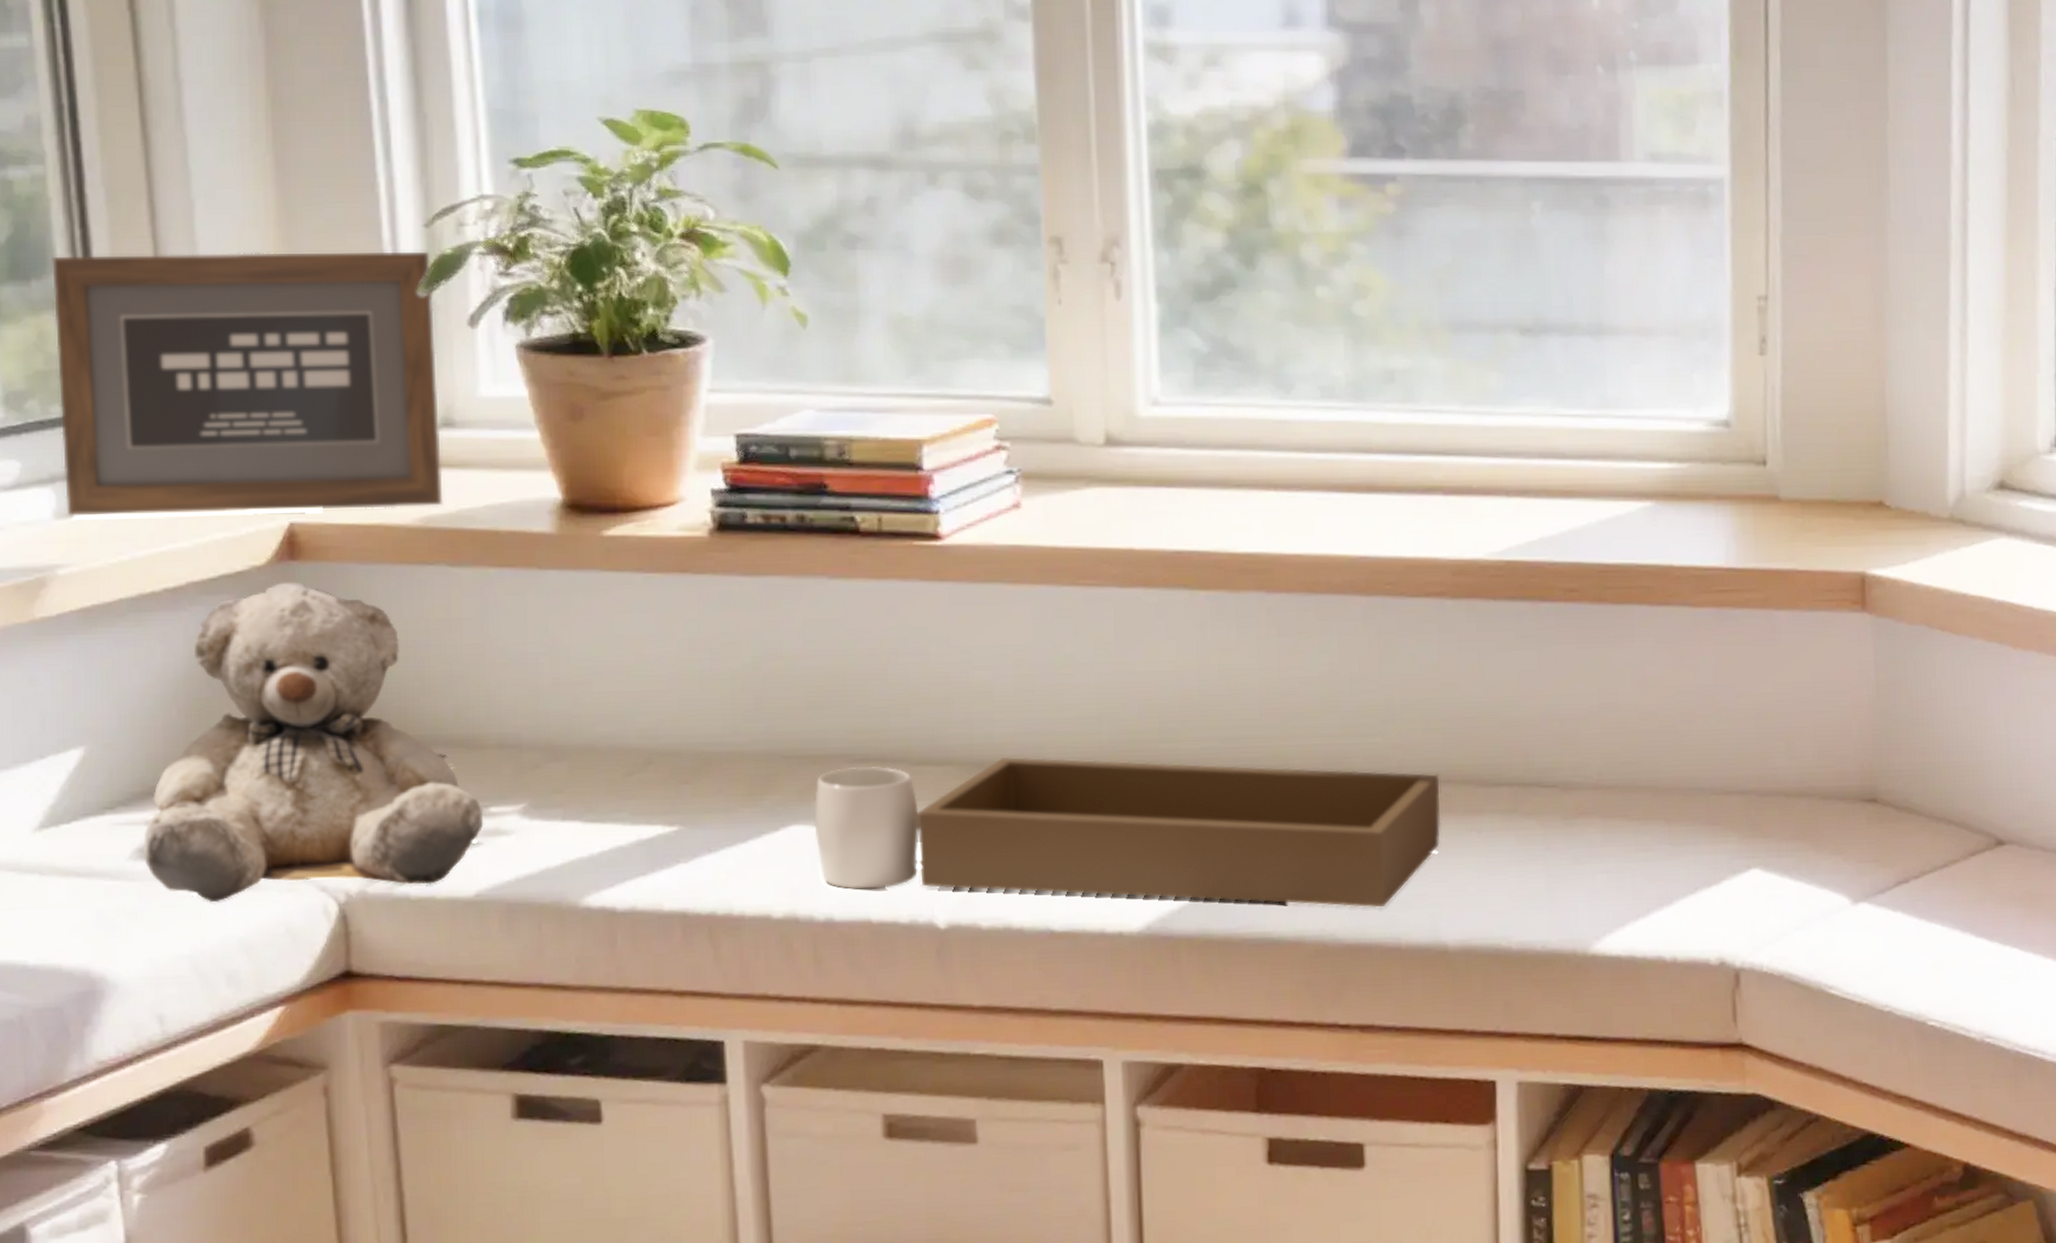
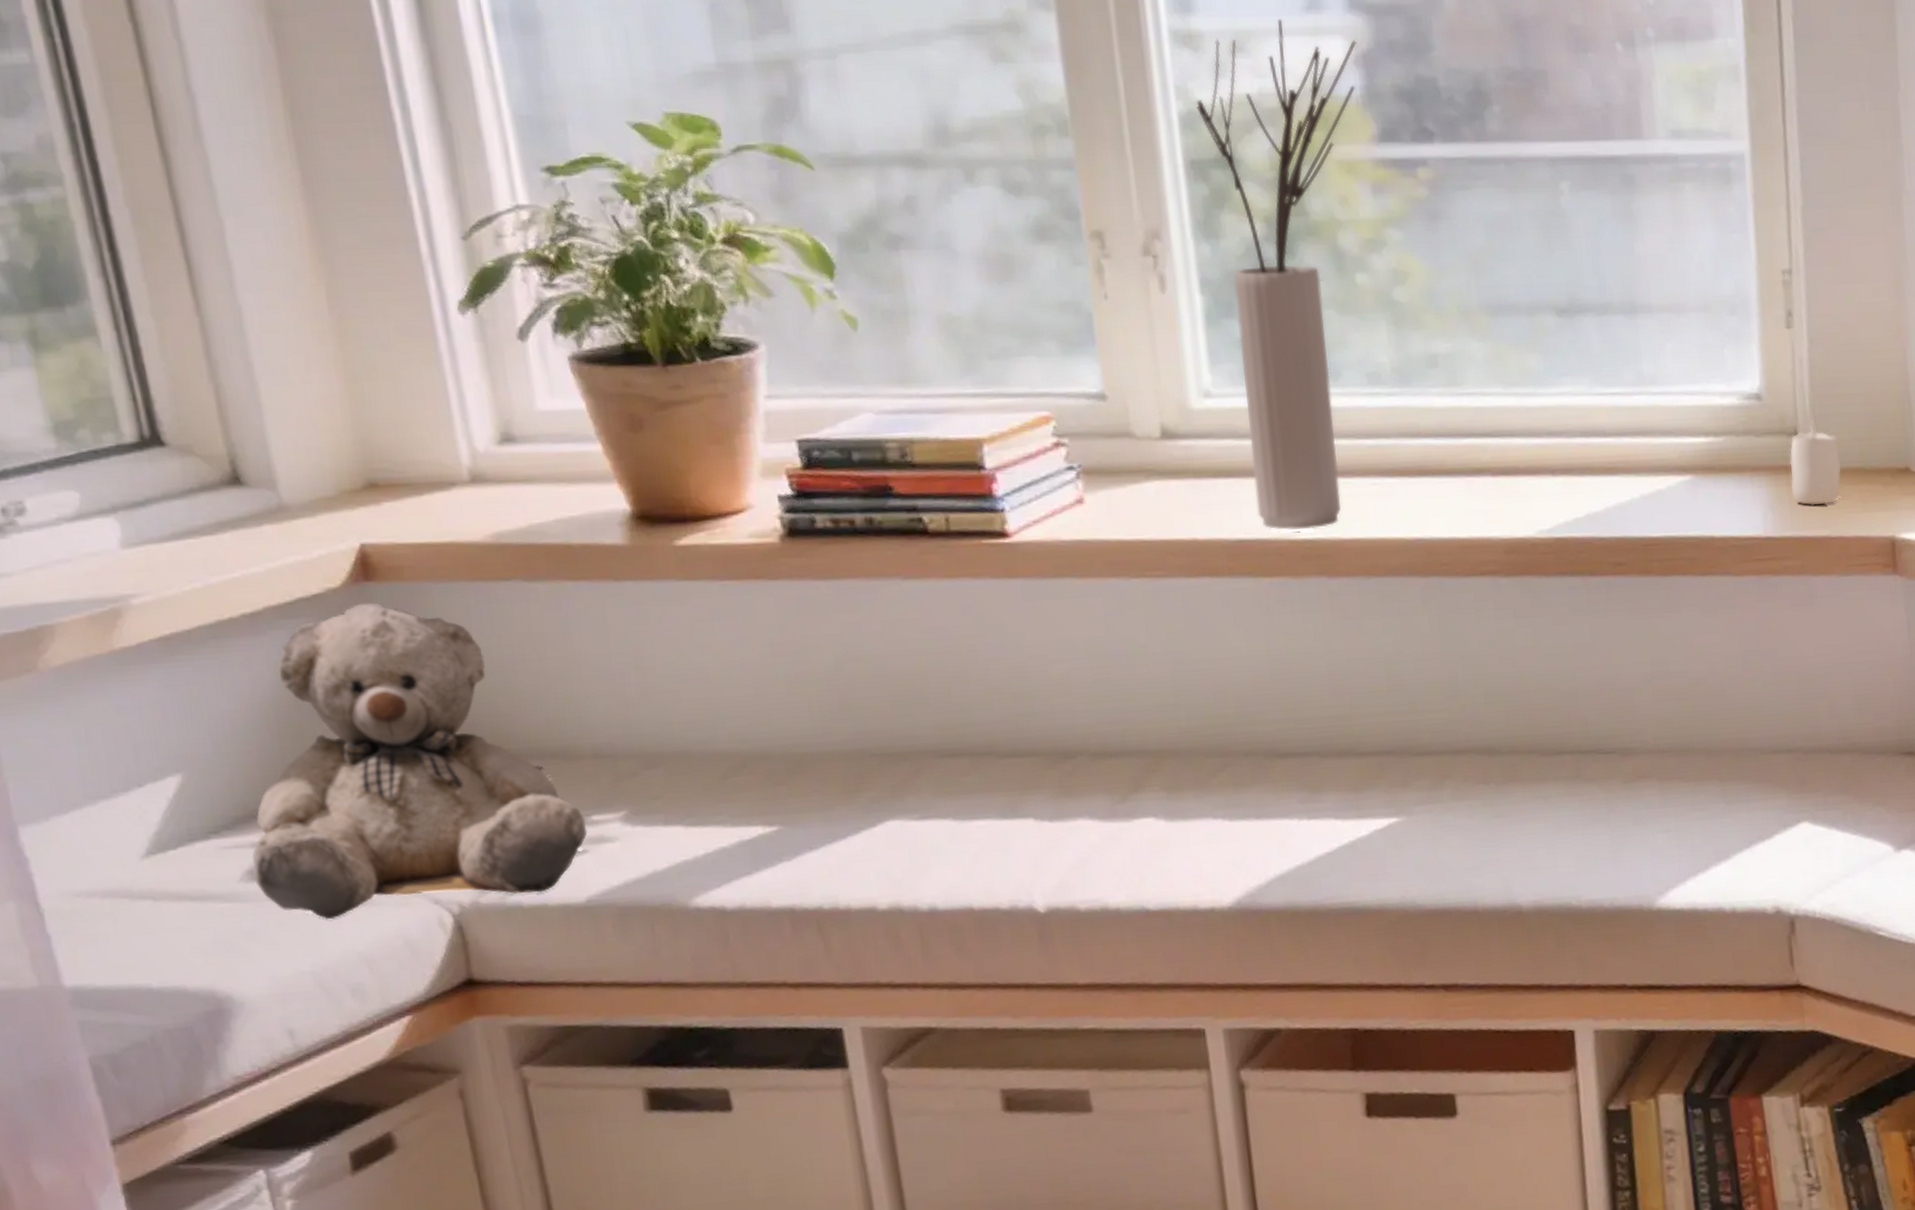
picture frame: present [52,251,443,516] -> none [84,264,513,545]
mug: present [814,766,920,890] -> none [907,760,1016,879]
tray: present [917,756,1441,908] -> none [1009,745,1509,875]
vase: none [1166,34,1332,543] -> present [1196,18,1356,530]
candle: none [1756,438,1810,537] -> present [1789,409,1841,506]

